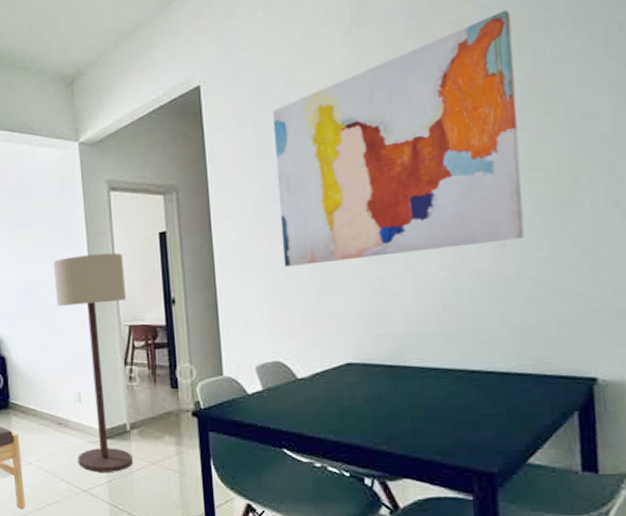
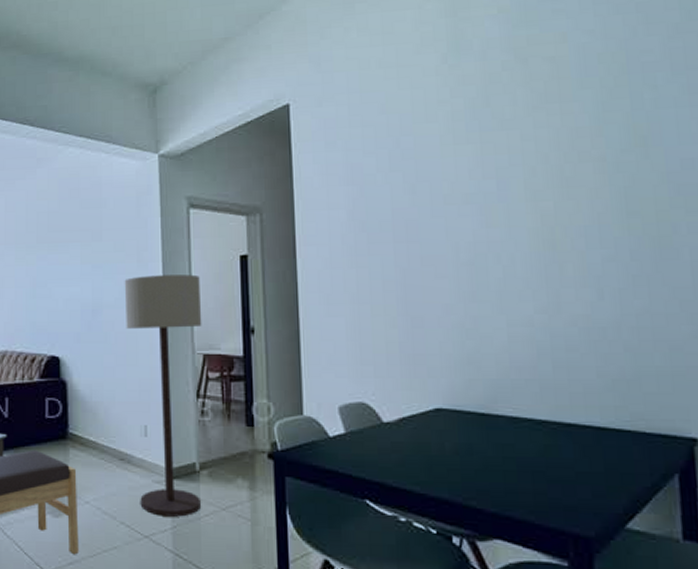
wall art: present [272,9,525,267] -> none [363,49,623,300]

